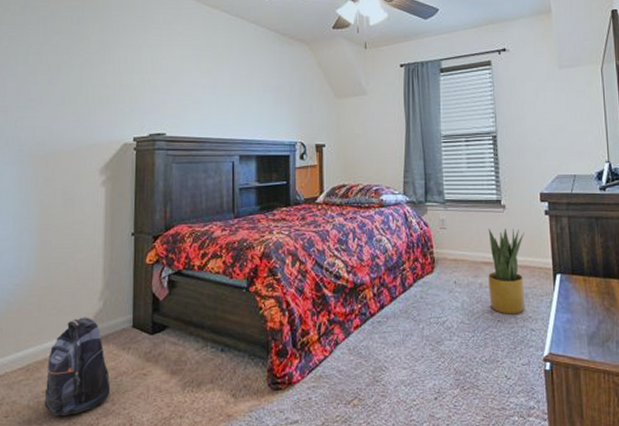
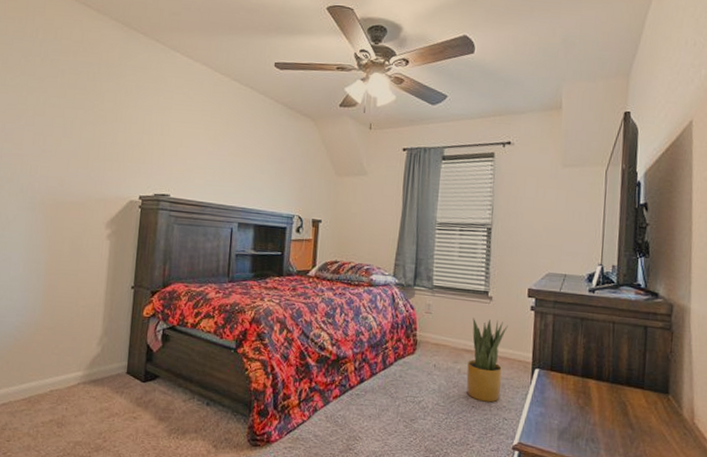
backpack: present [44,317,111,417] -> none [42,359,103,447]

